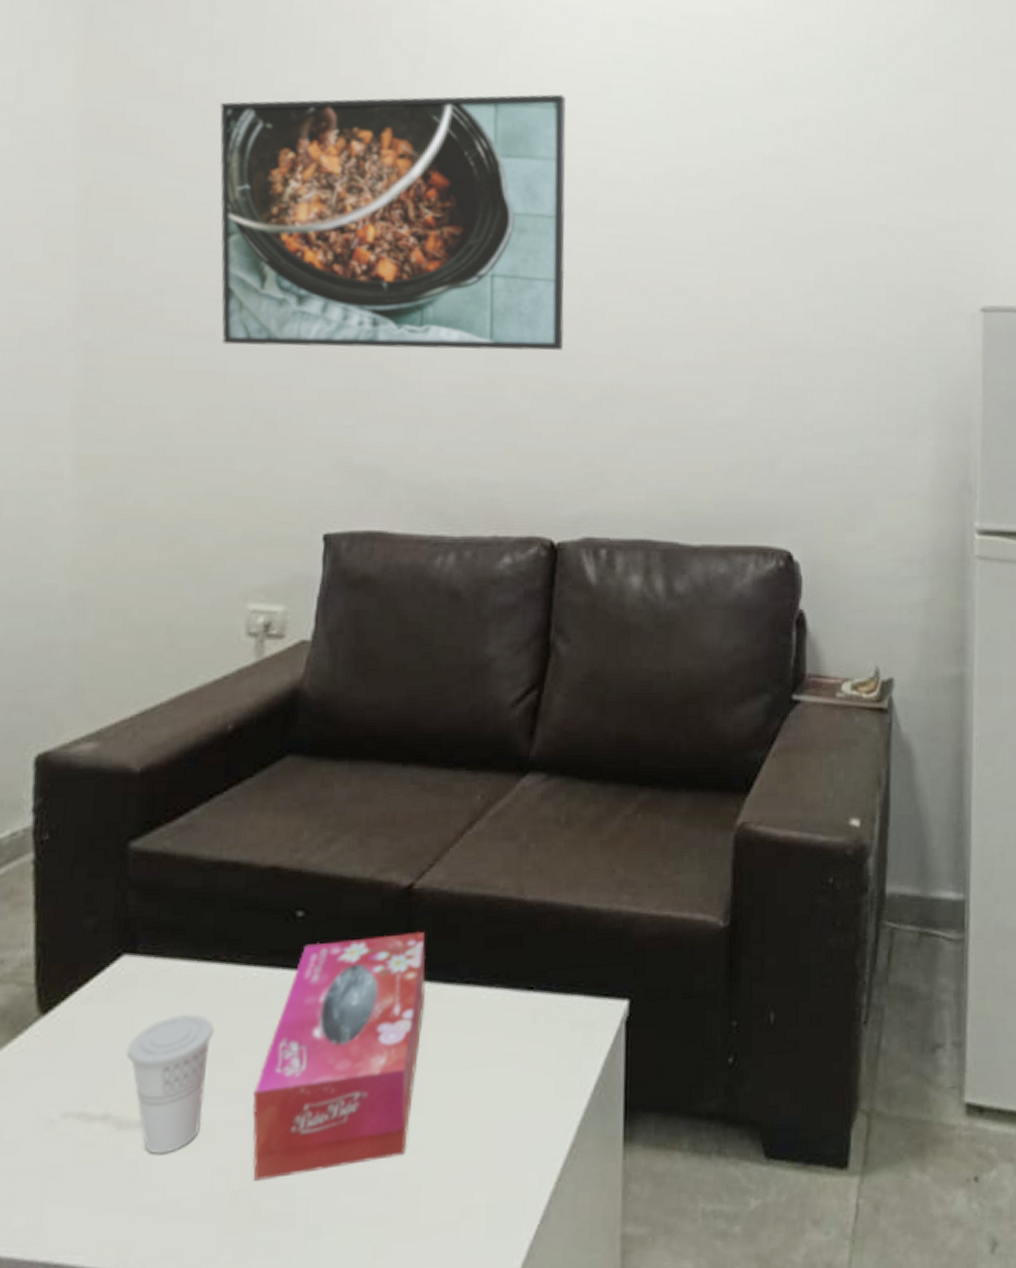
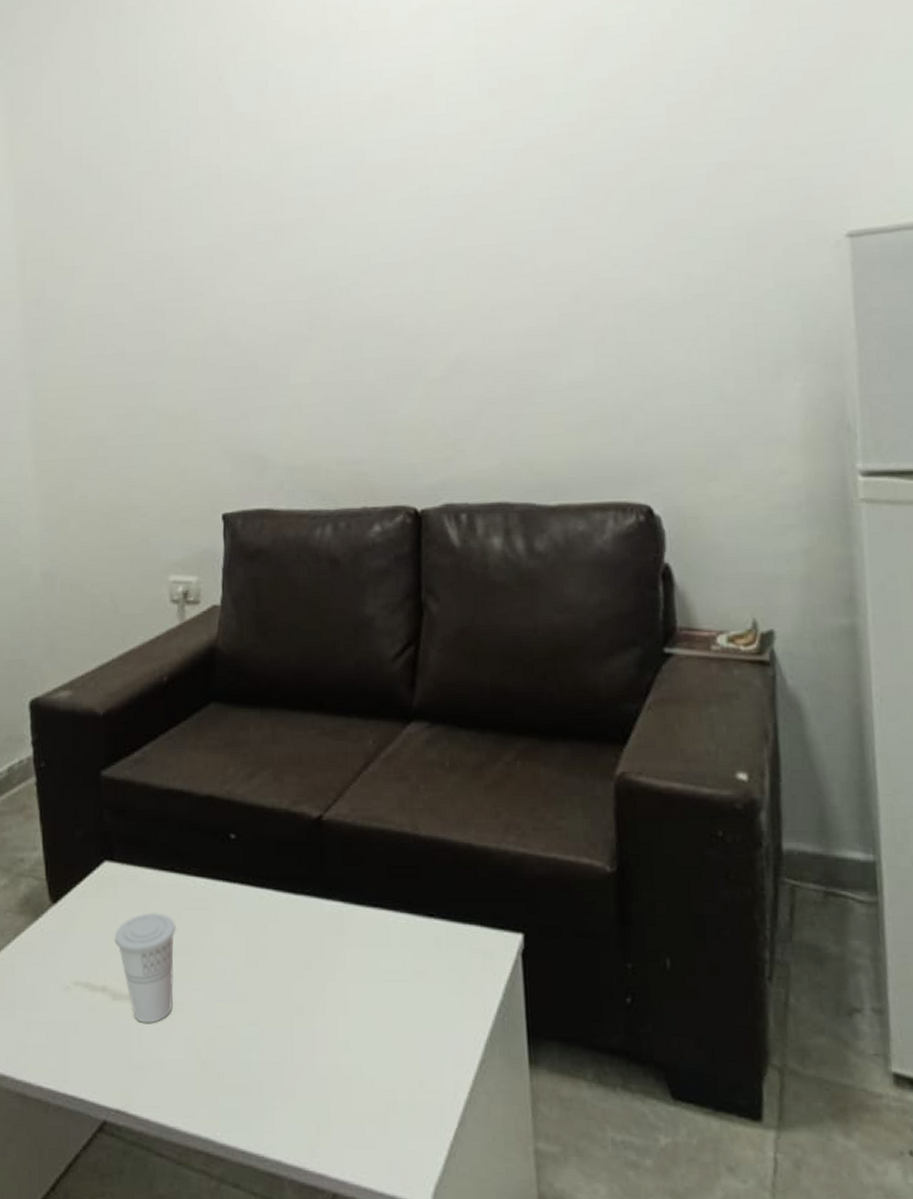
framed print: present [220,94,566,351] -> none [111,93,411,360]
tissue box: present [252,931,426,1181] -> none [210,857,341,1055]

